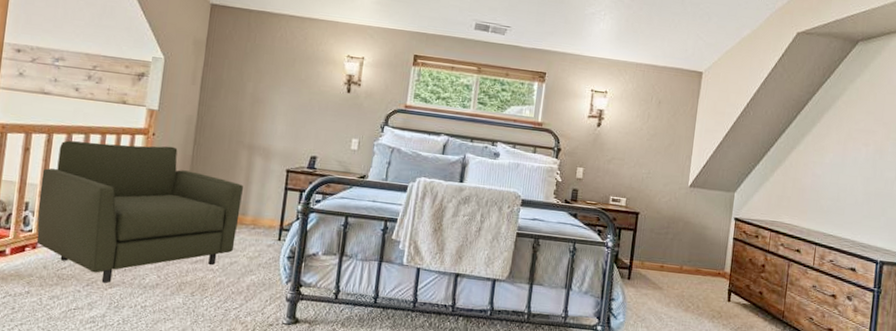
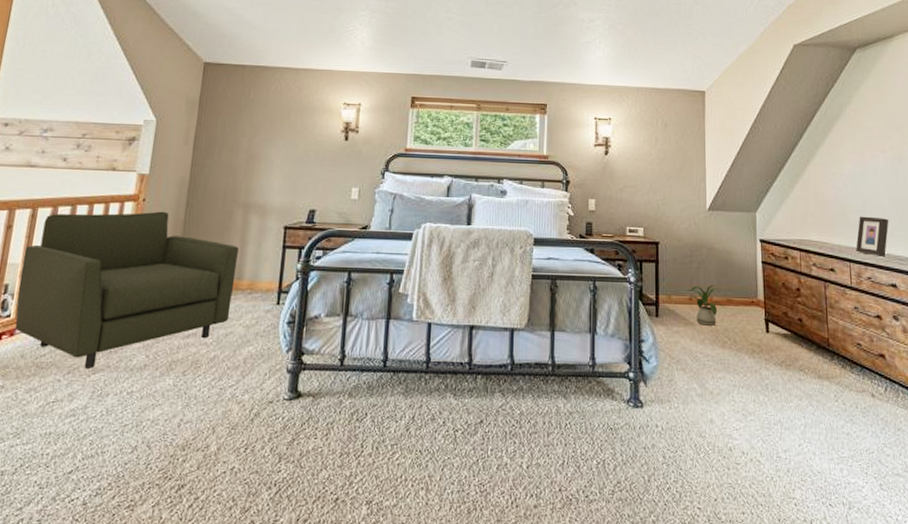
house plant: none [656,255,695,292] -> present [685,284,728,326]
picture frame: none [823,204,860,243] -> present [856,216,889,256]

